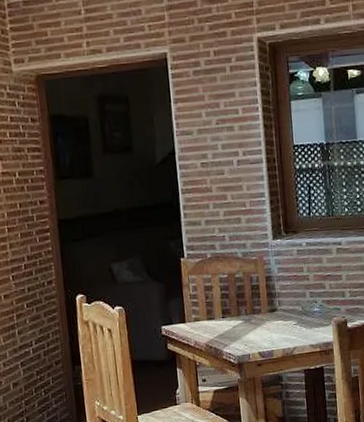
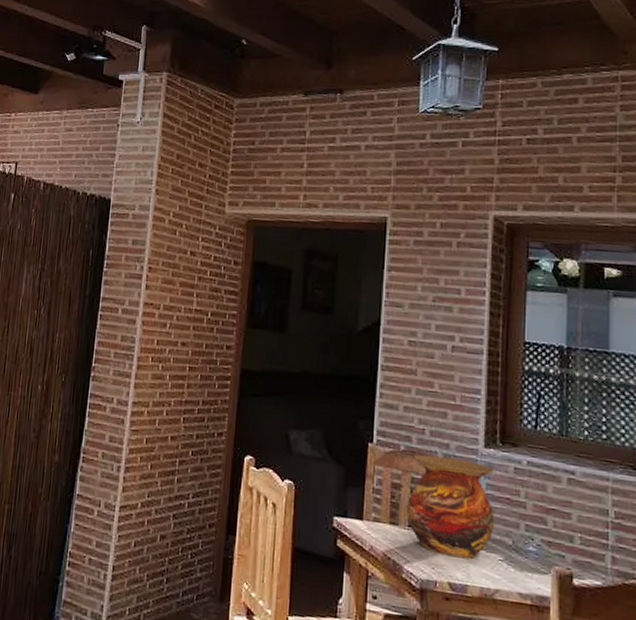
vase: none [219,253,288,333] -> present [406,454,495,559]

